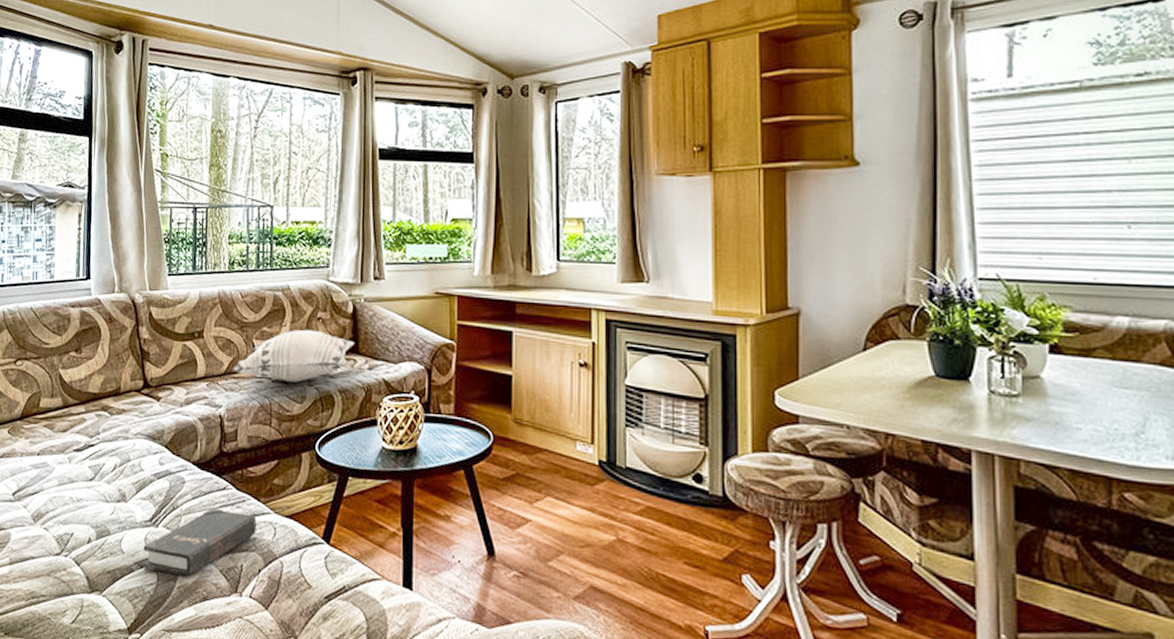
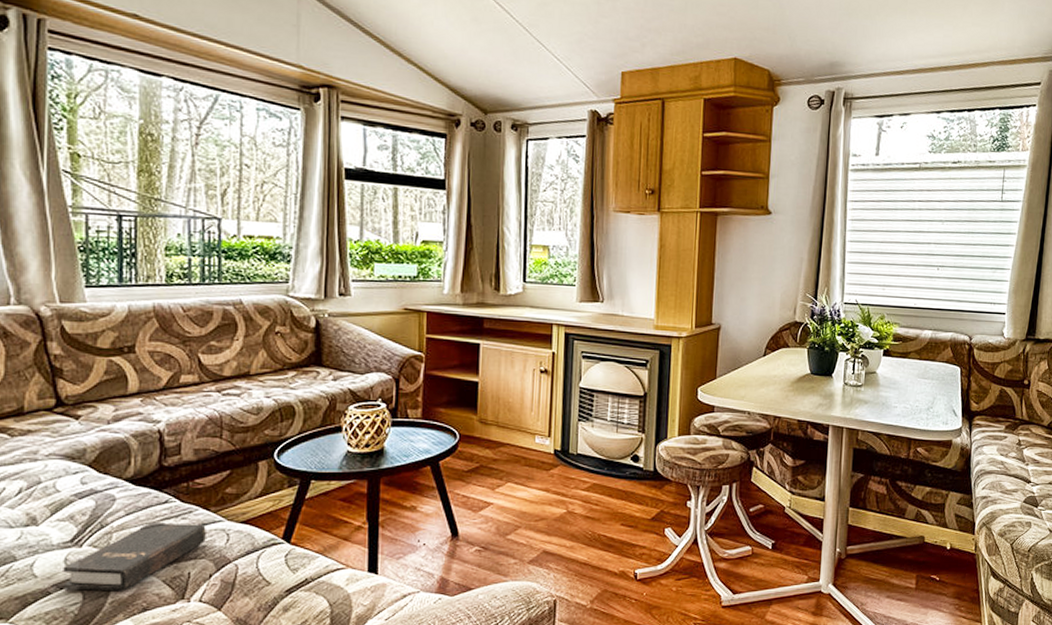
decorative pillow: present [232,329,356,384] -> none [173,343,319,396]

